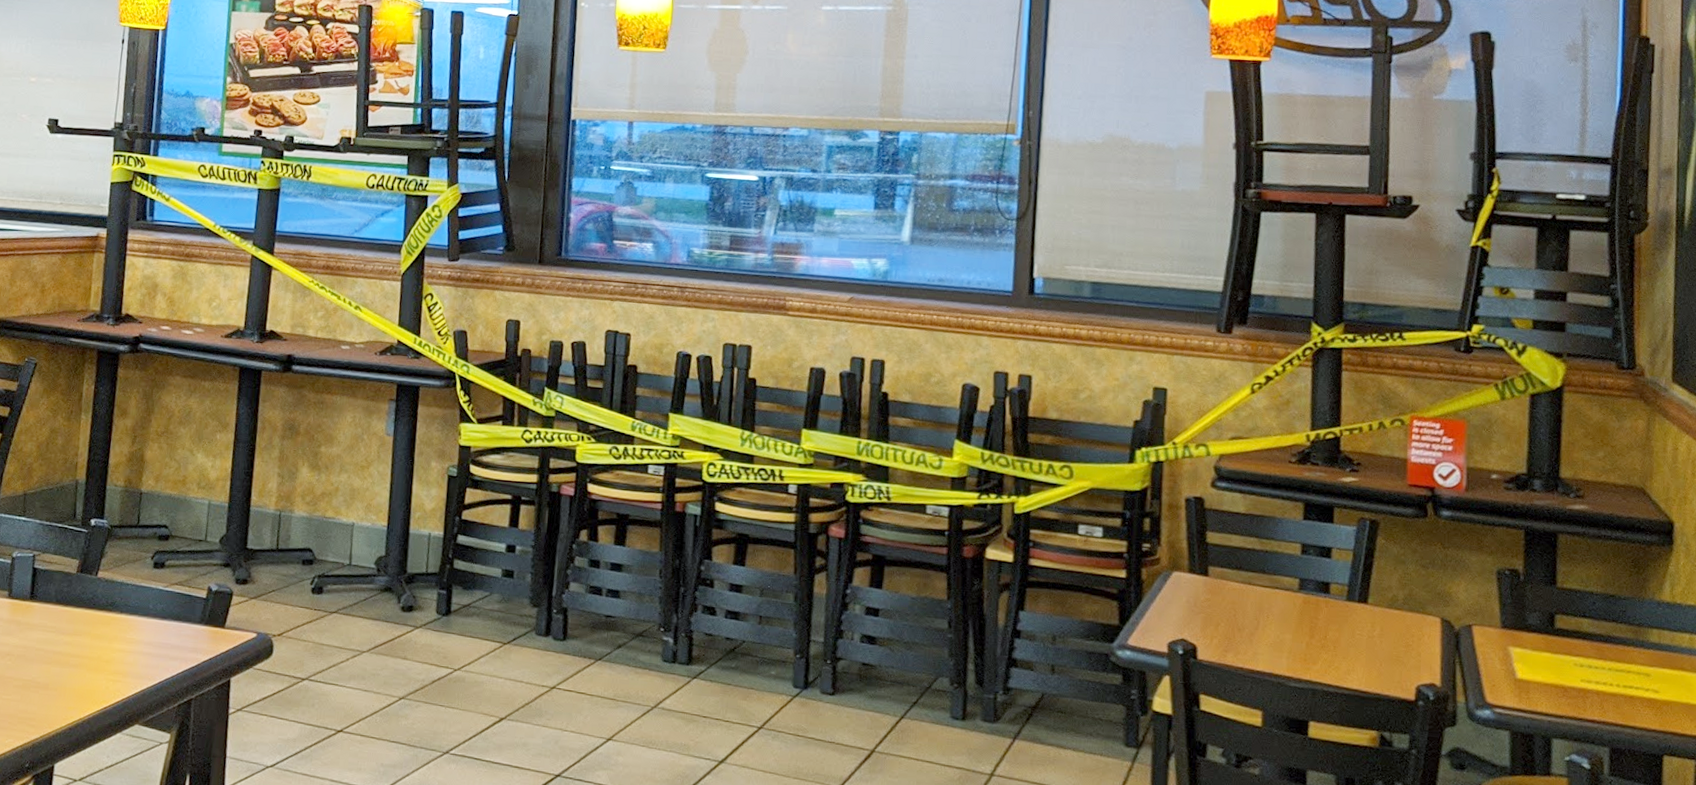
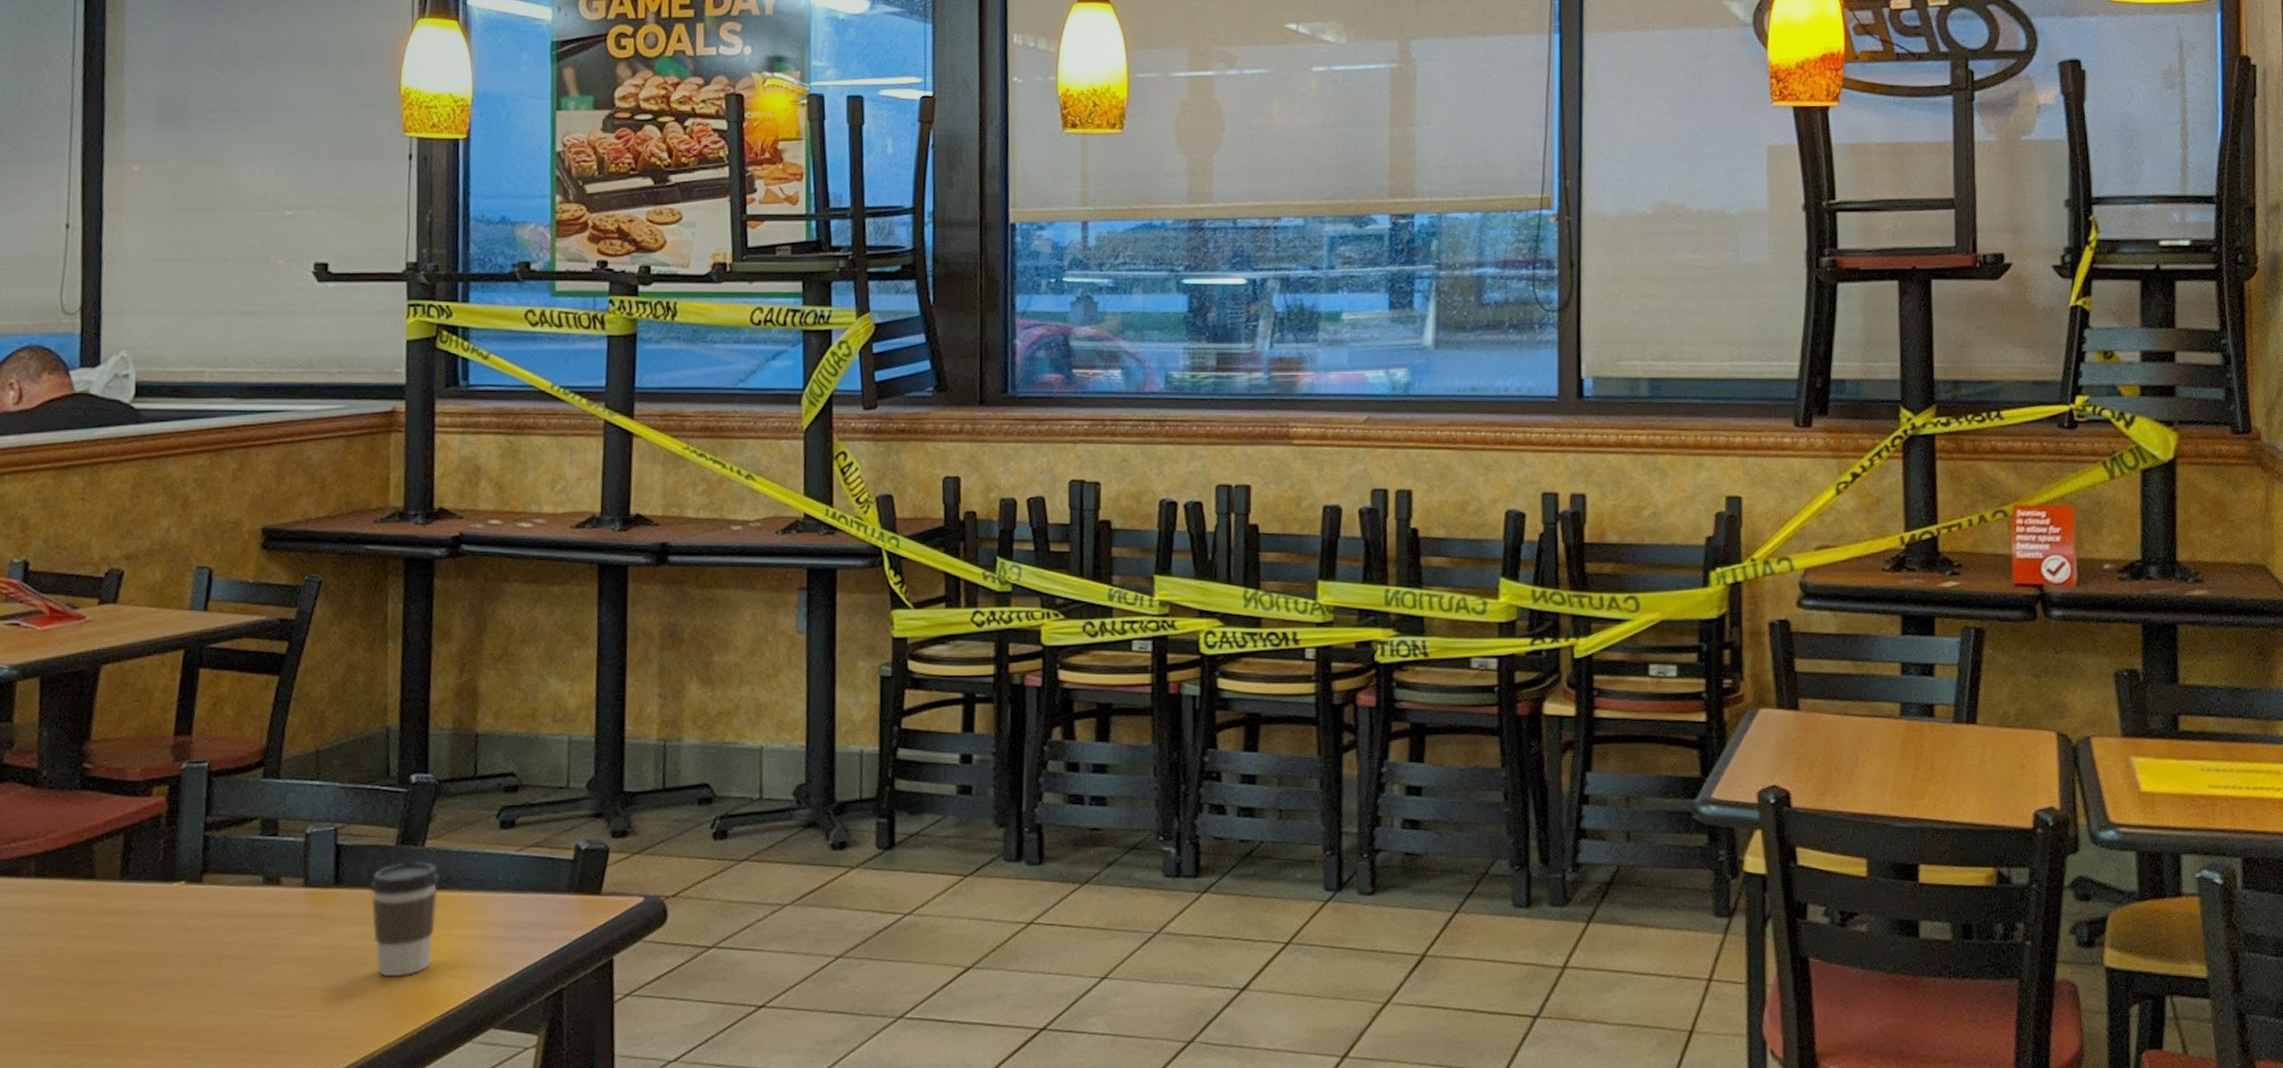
coffee cup: none [55,586,107,676] -> present [370,862,441,977]

